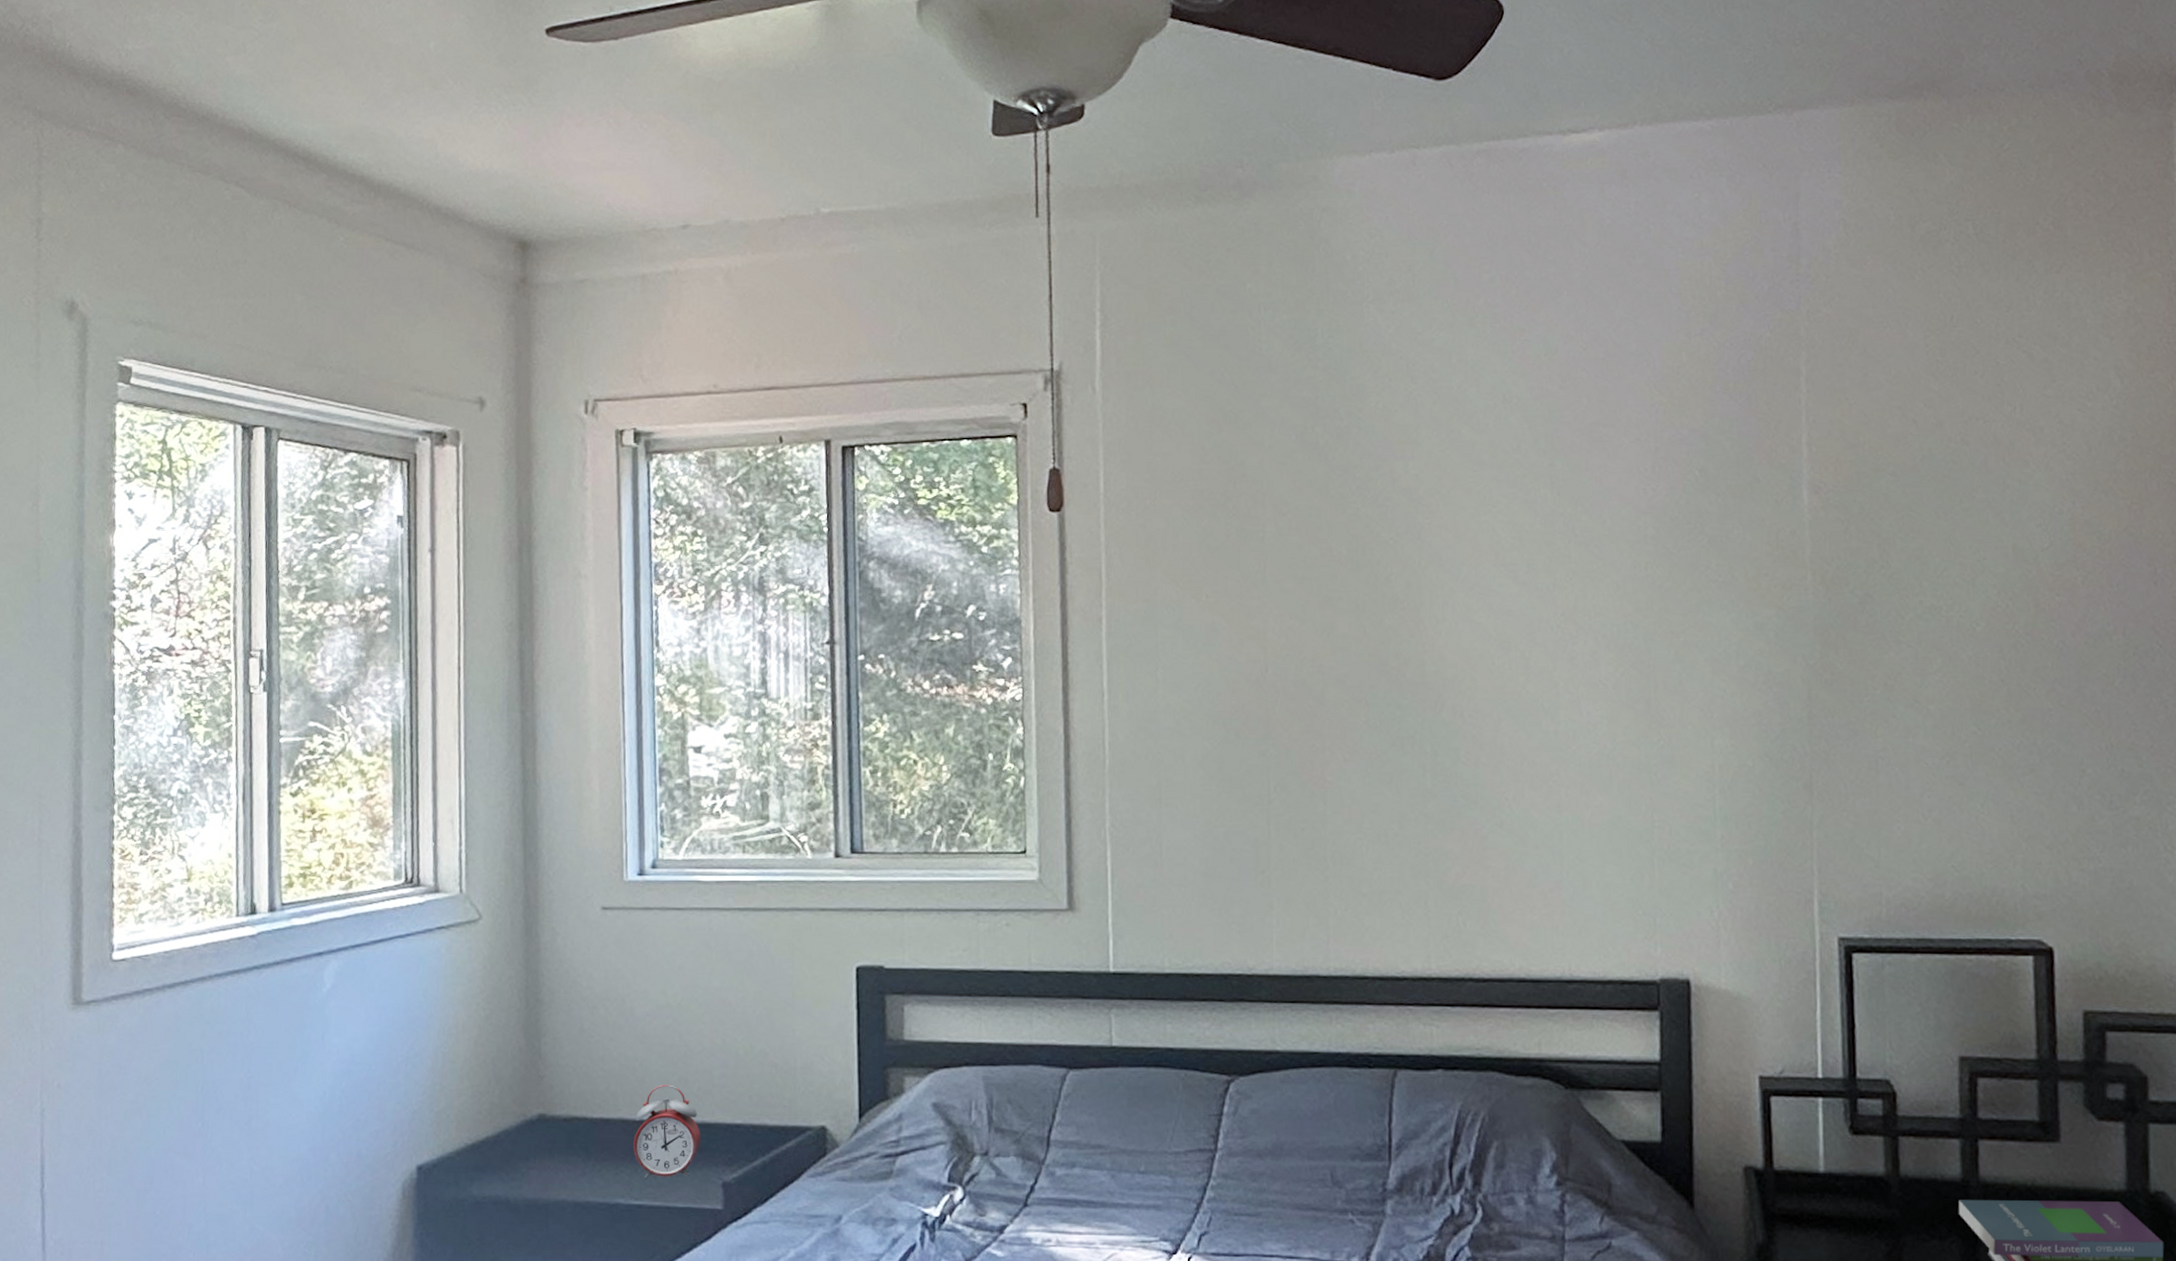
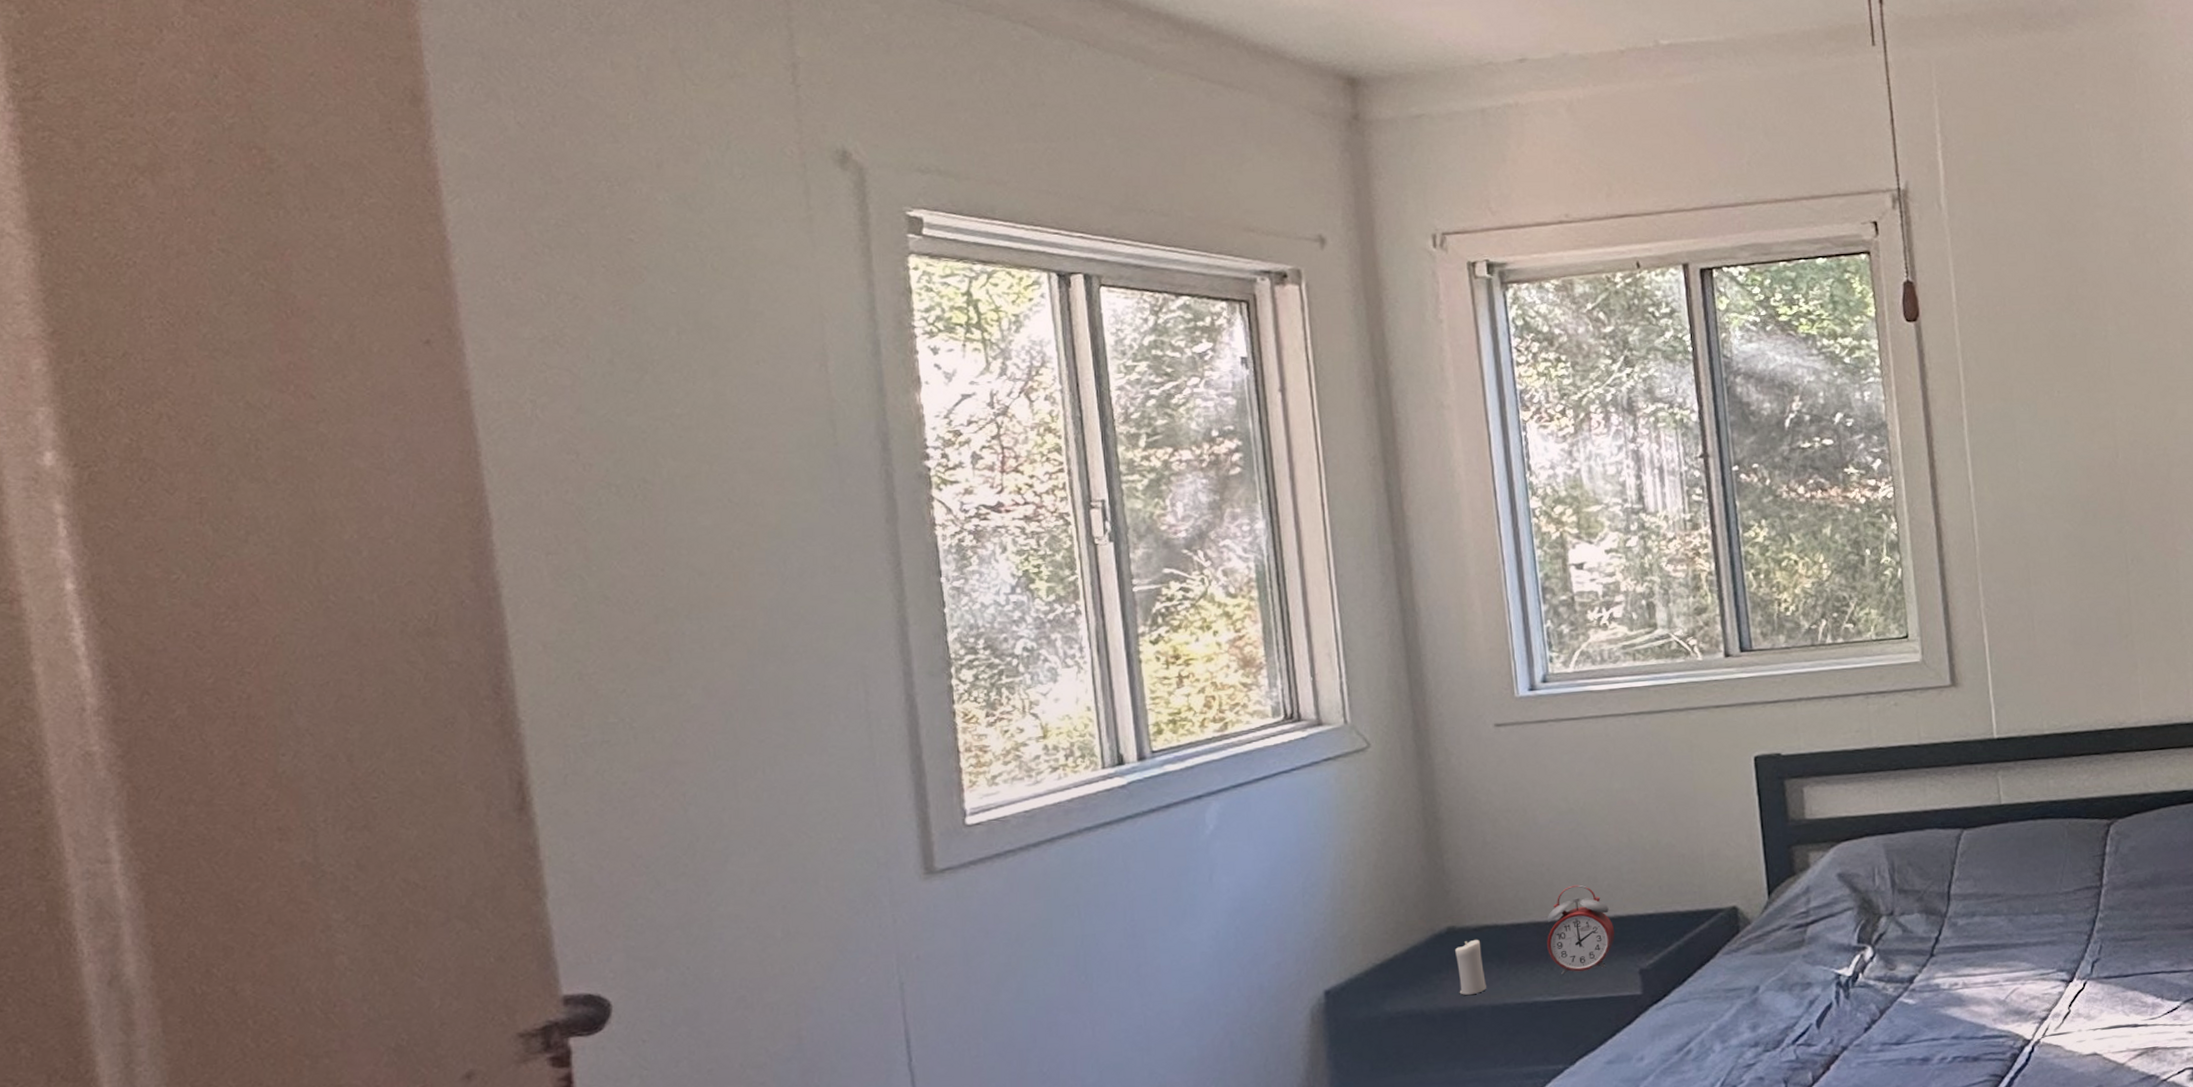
candle: none [544,1130,571,1189] -> present [1455,939,1486,996]

